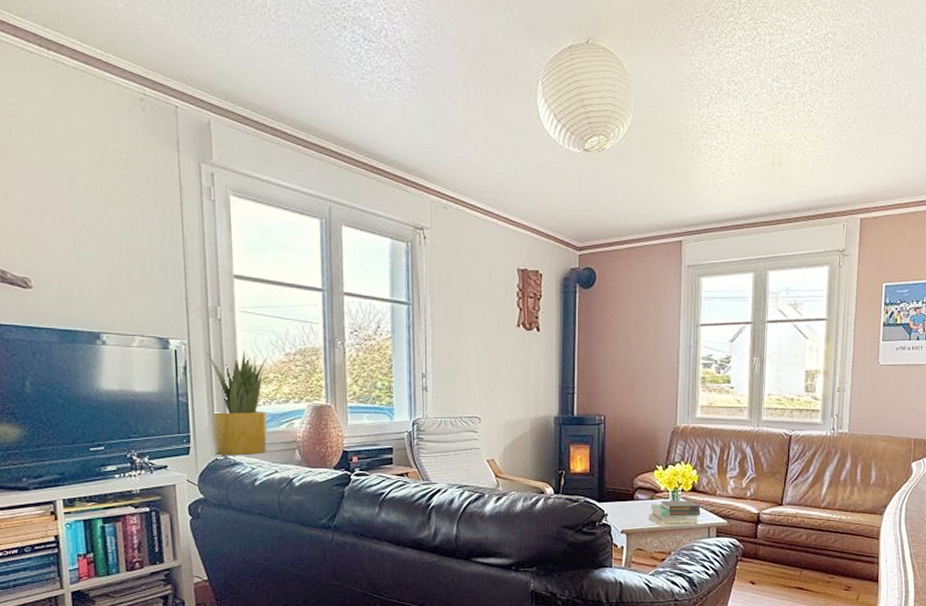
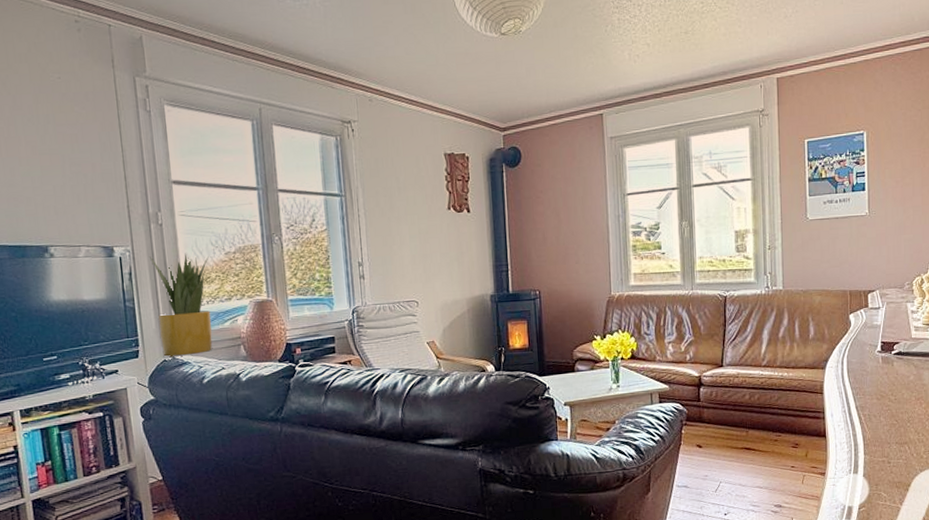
books: present [649,501,701,526] -> none [590,368,642,396]

